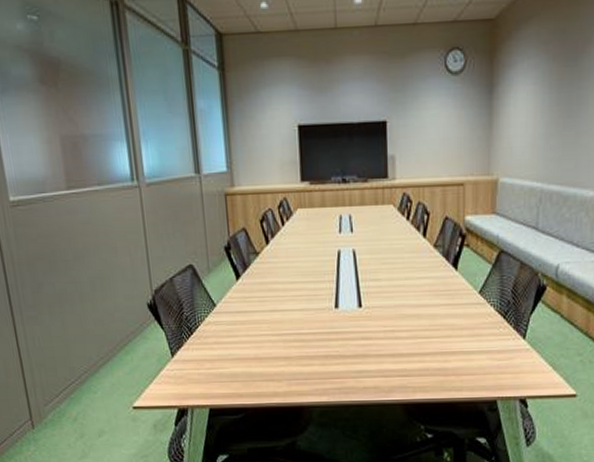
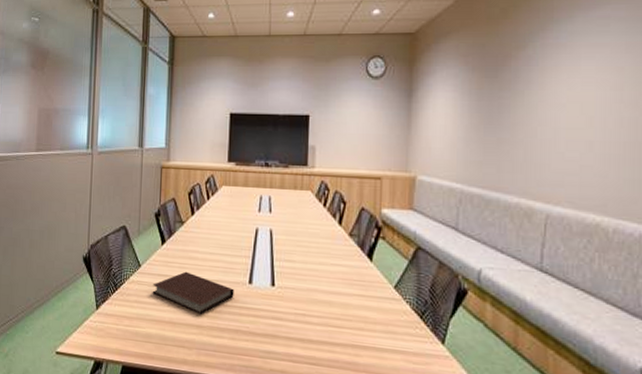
notebook: none [231,304,321,346] -> present [152,271,234,314]

